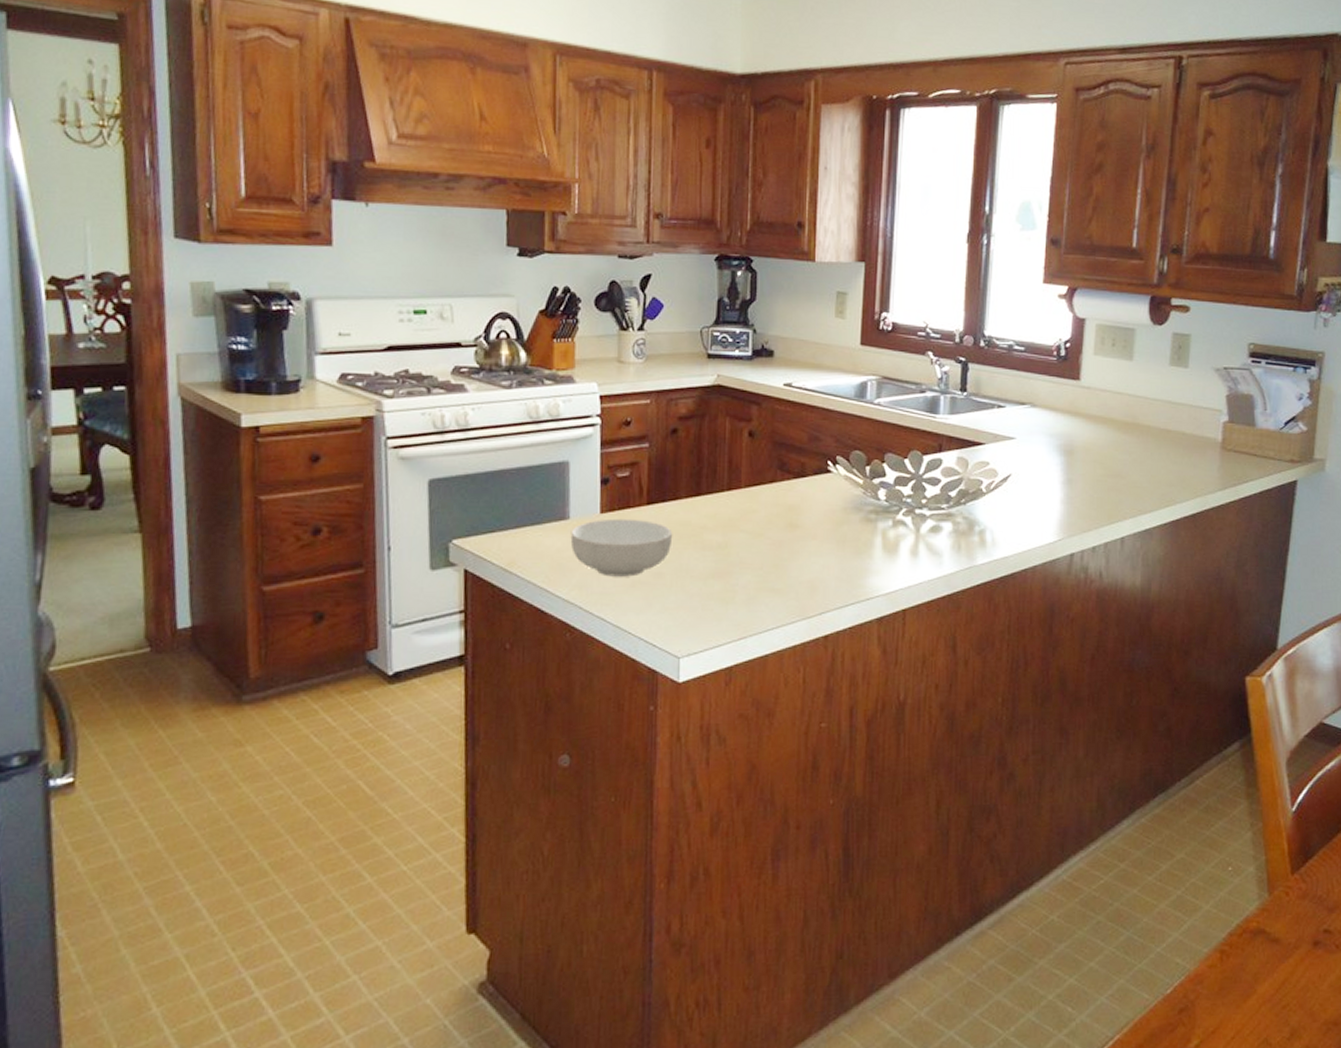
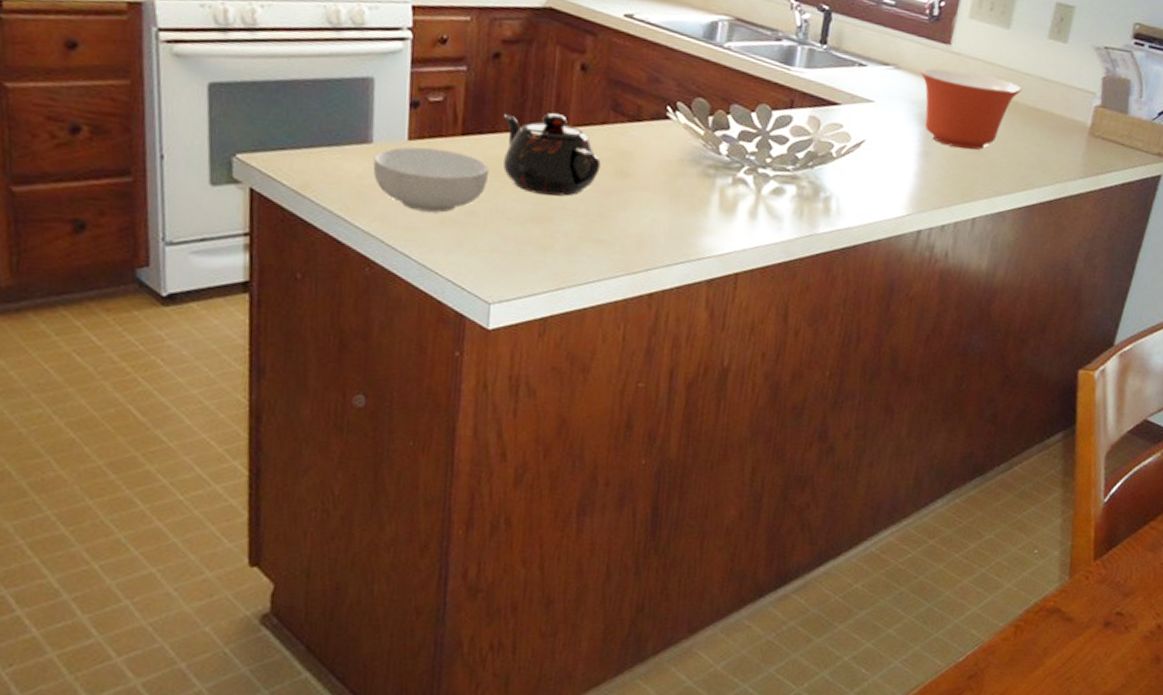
teapot: none [684,476,772,552] -> present [503,112,601,197]
mixing bowl: none [1055,402,1152,474] -> present [920,68,1022,150]

